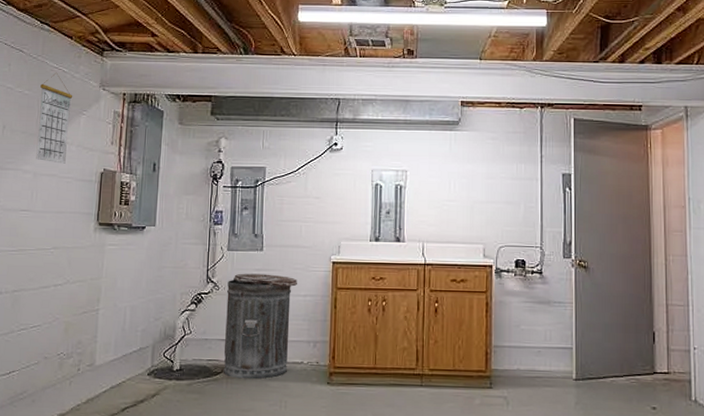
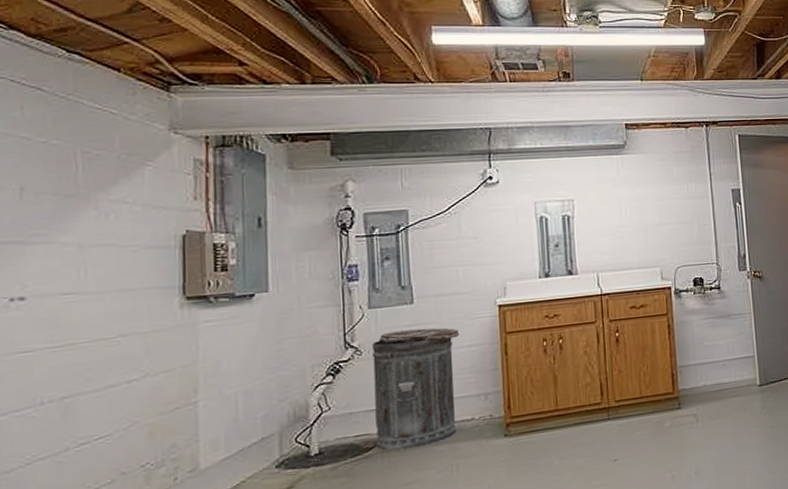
calendar: present [36,72,73,164] -> none [76,114,129,230]

